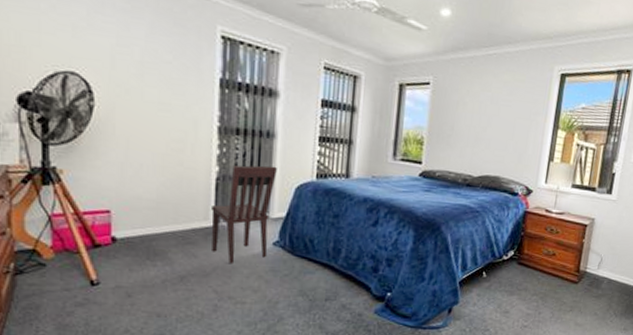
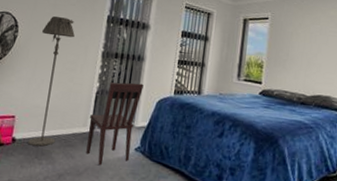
floor lamp: none [128,77,177,246] -> present [28,15,75,147]

